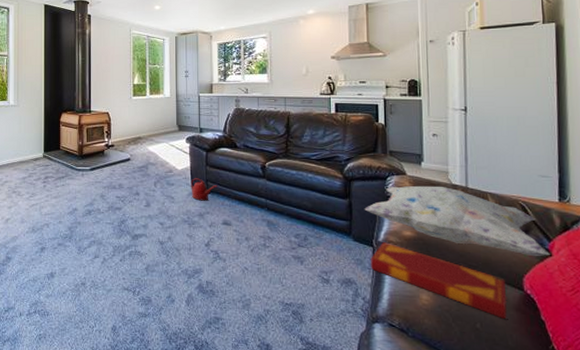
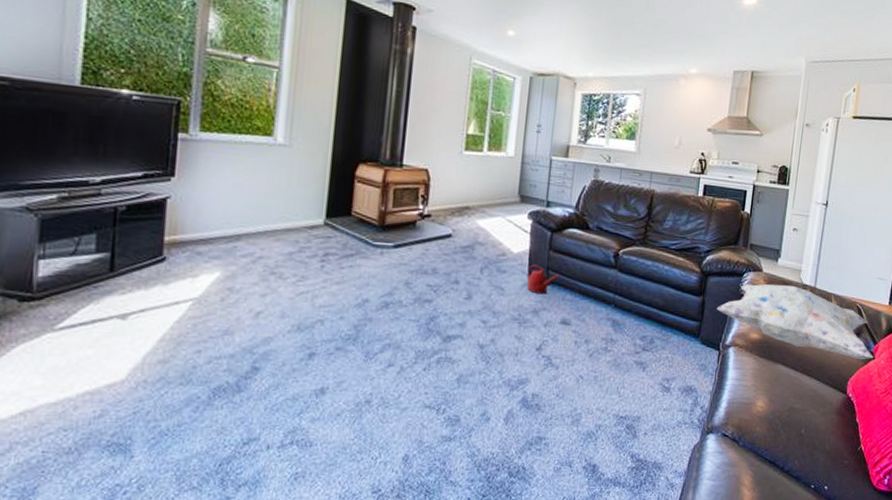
hardback book: present [371,242,507,319] -> none [714,345,833,423]

